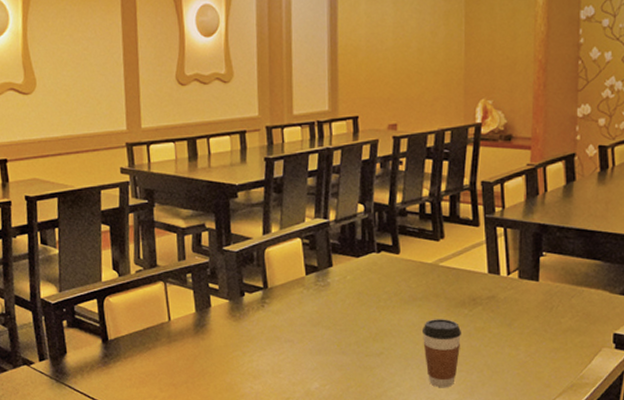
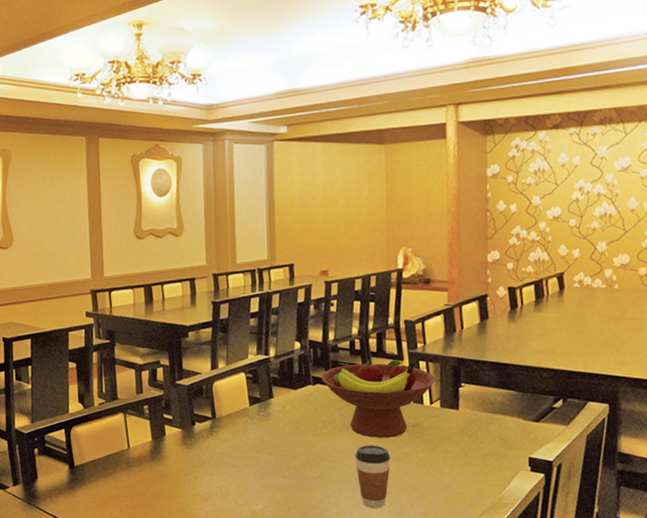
fruit bowl: none [386,225,513,311] -> present [320,359,435,438]

